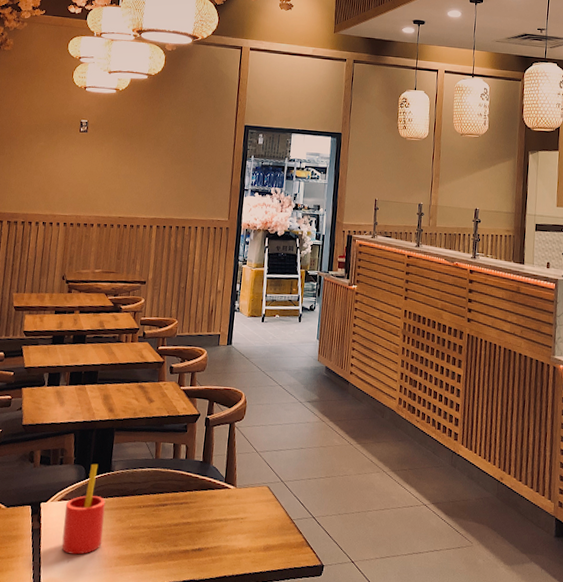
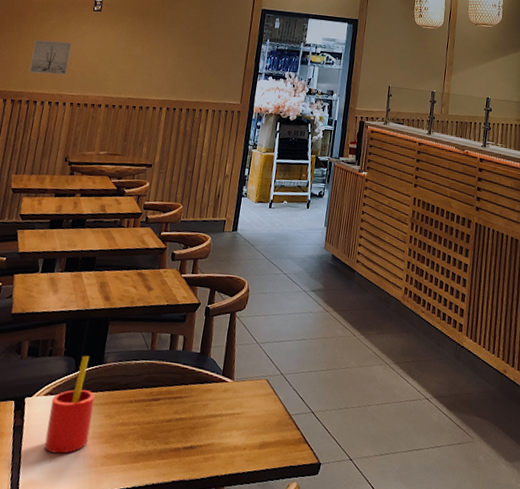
wall art: none [22,162,61,196] -> present [29,39,72,76]

